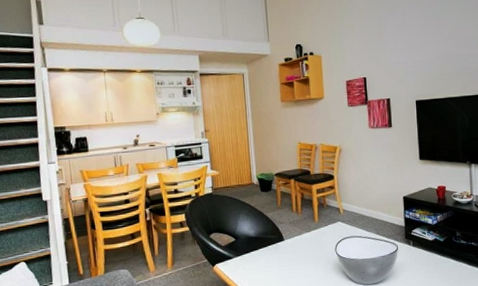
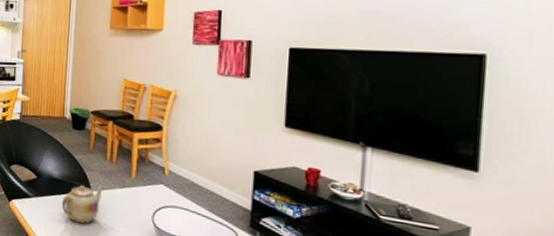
teapot: none [261,233,295,270] -> present [62,185,105,224]

